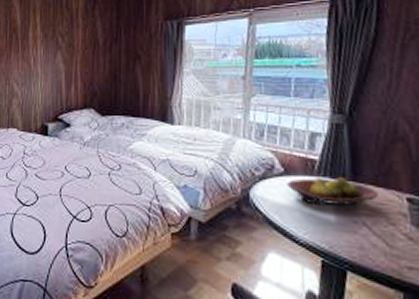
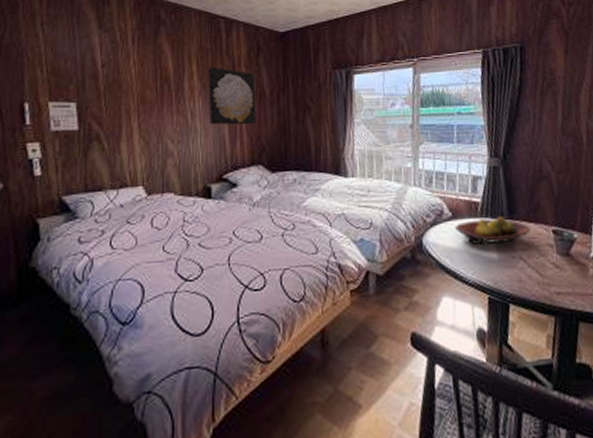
wall art: none [48,19,91,72] -> present [208,67,256,125]

